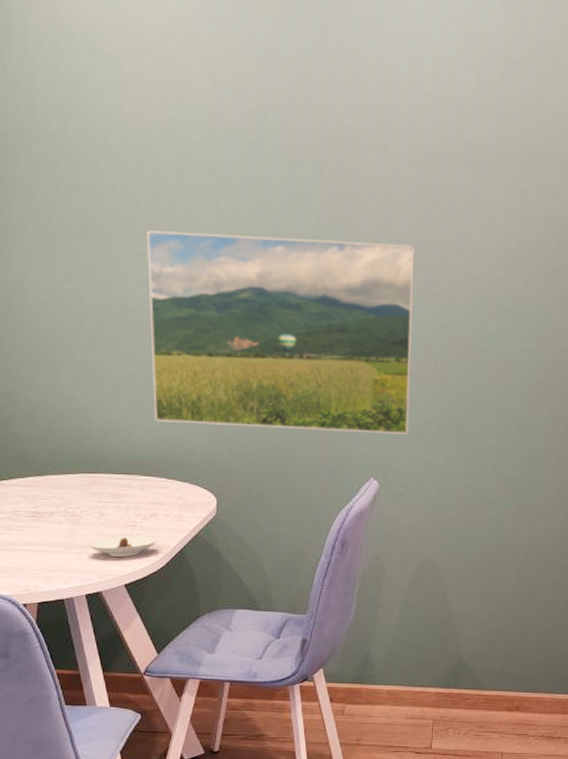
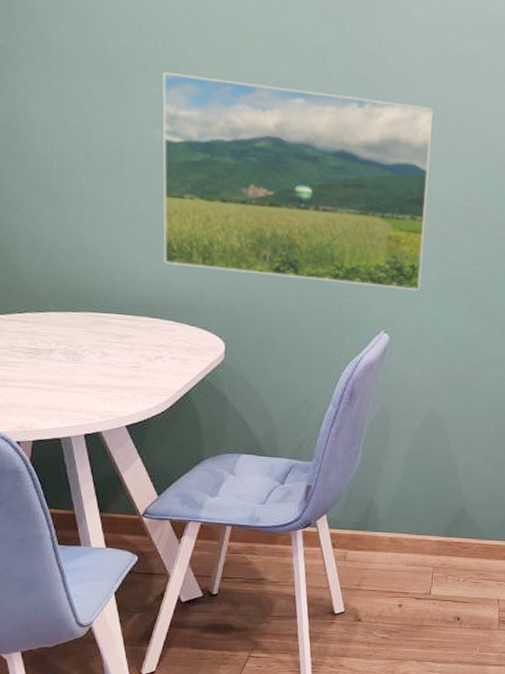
saucer: present [88,535,158,557] -> none [89,376,163,398]

